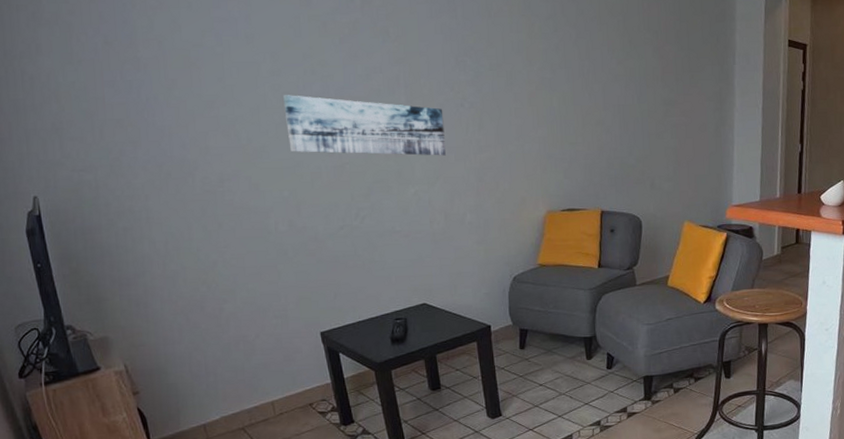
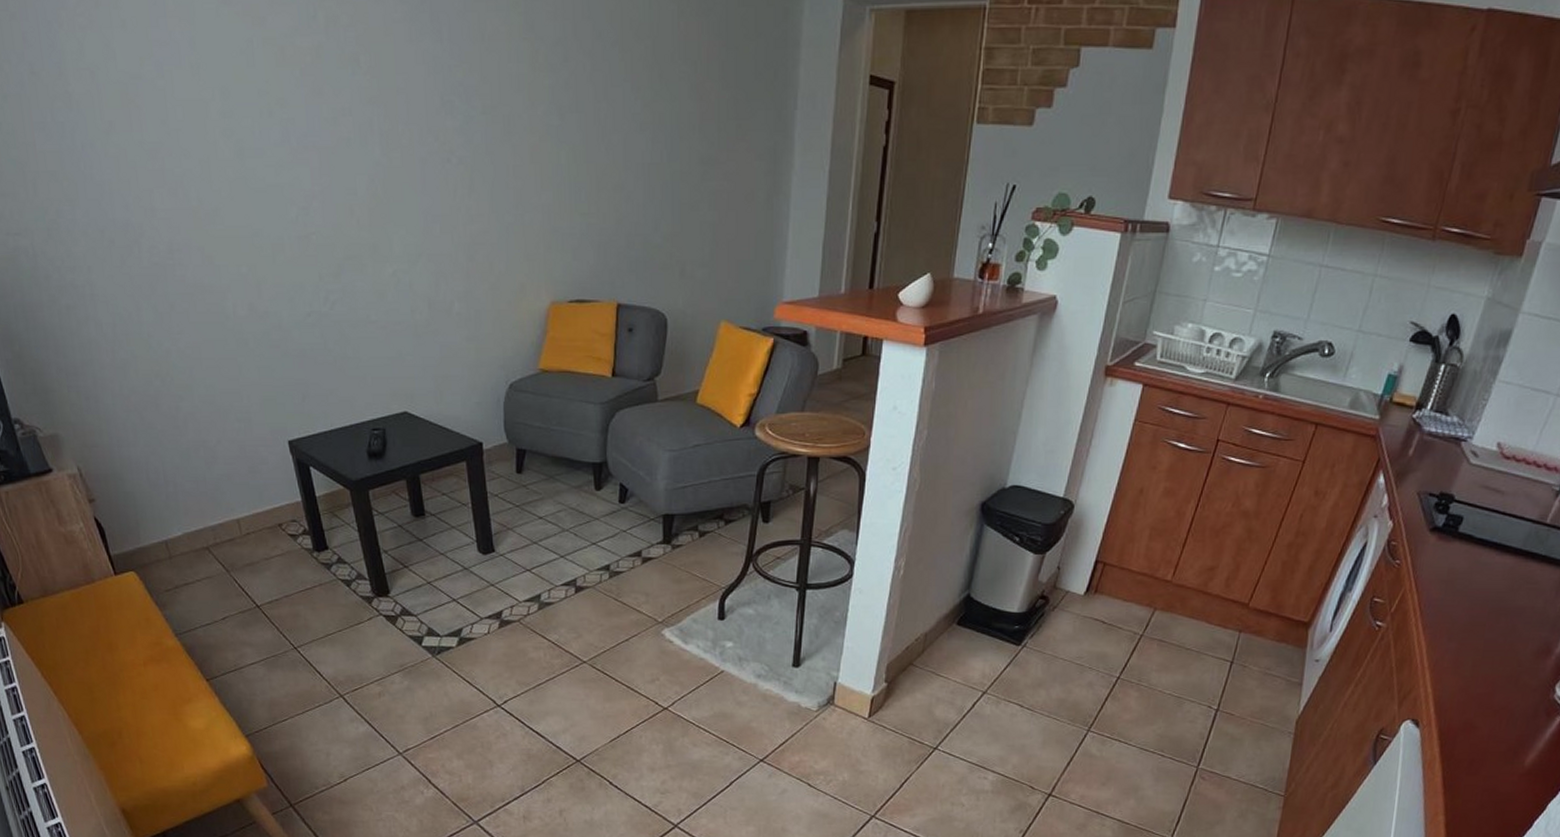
wall art: present [283,95,446,156] -> none [237,143,429,227]

